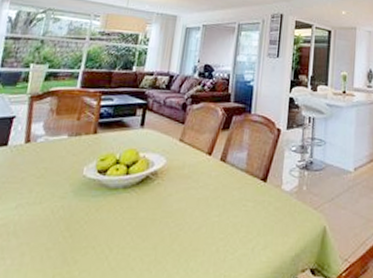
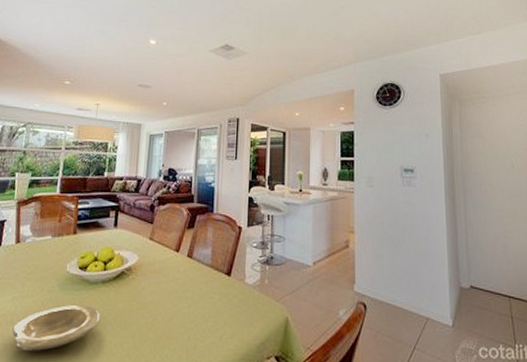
plate: none [13,212,120,266] -> present [12,304,101,351]

